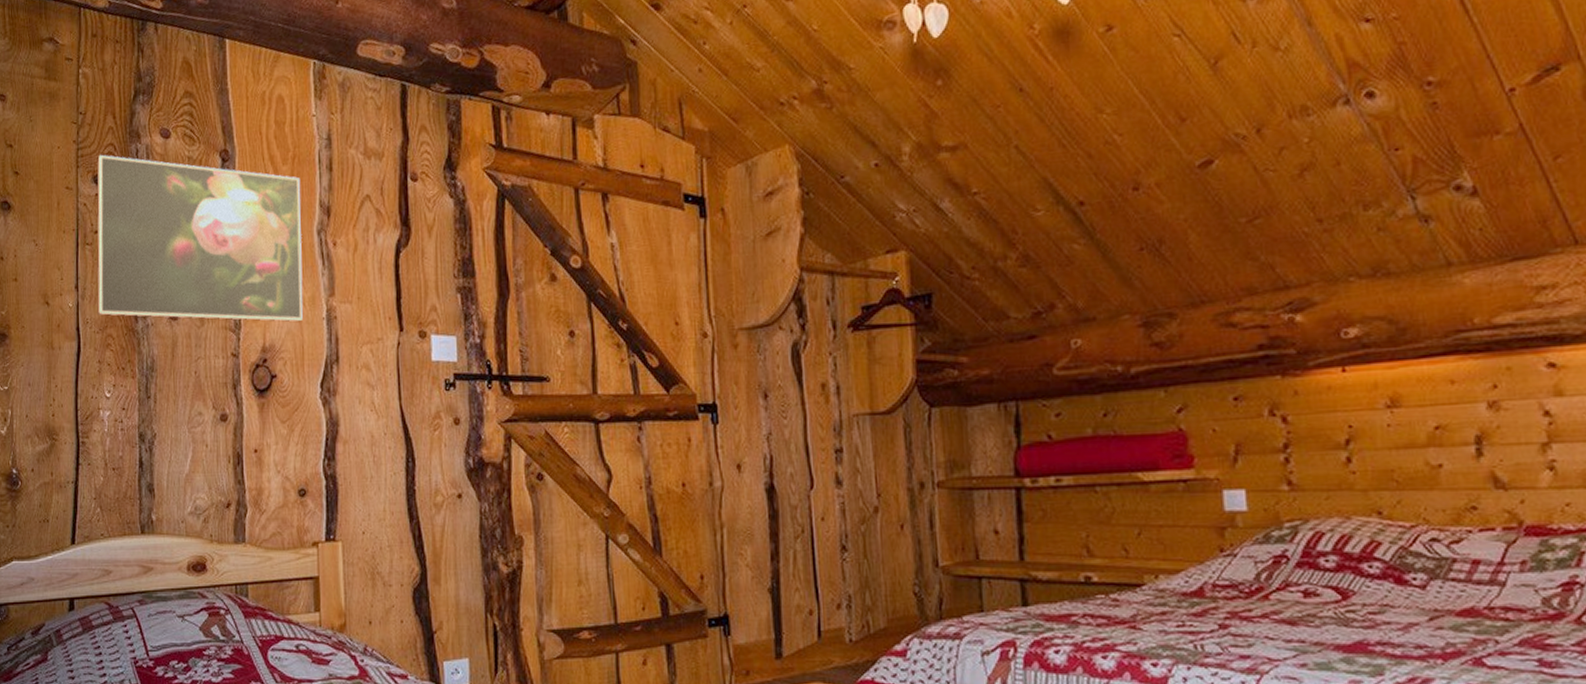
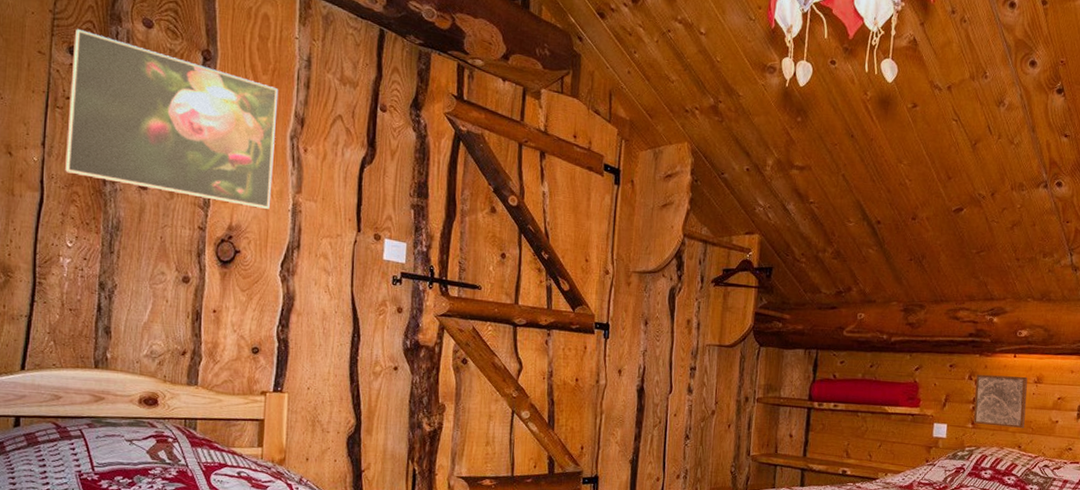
wall art: none [1281,400,1384,485] -> present [973,374,1028,428]

